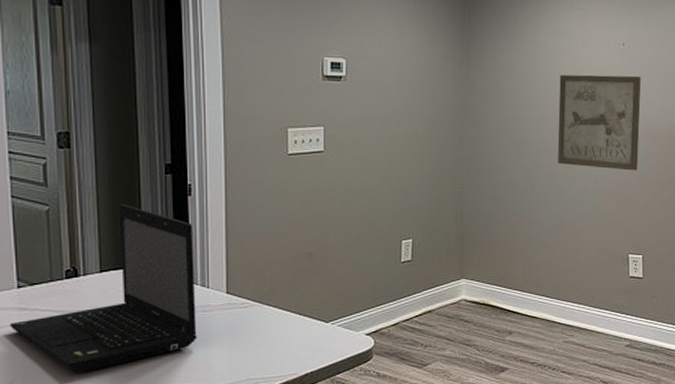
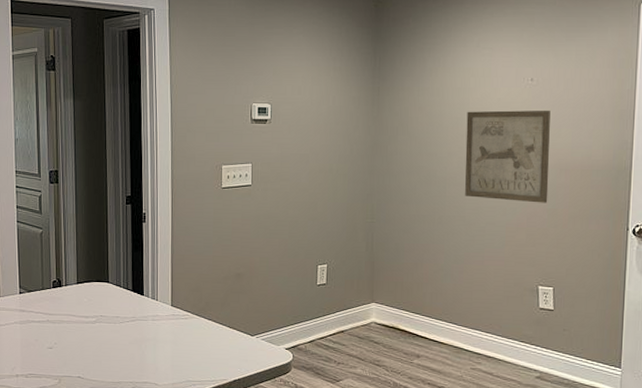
laptop: present [9,203,197,372] -> none [13,228,148,364]

